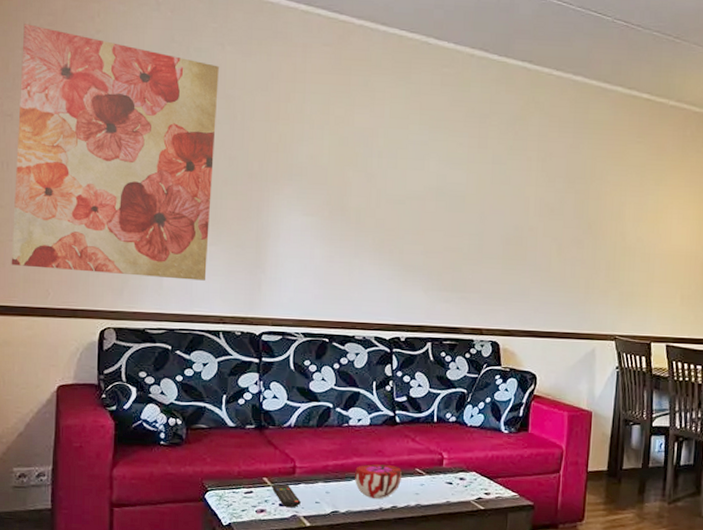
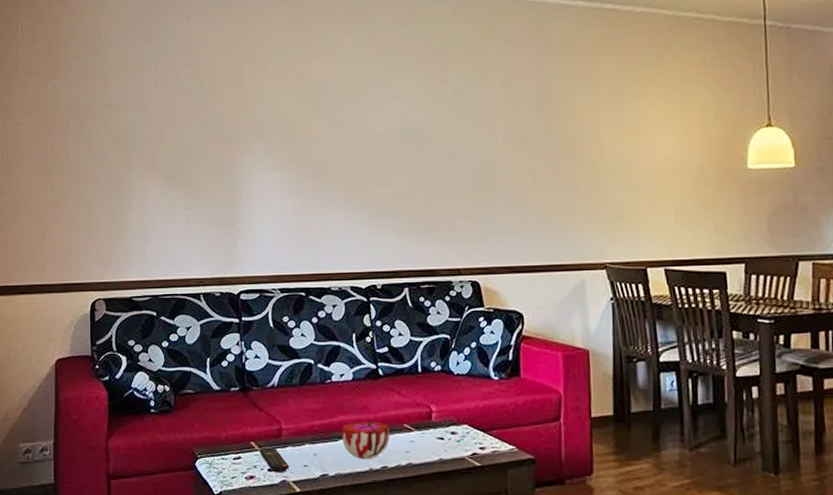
wall art: present [11,24,219,281] -> none [12,24,186,247]

